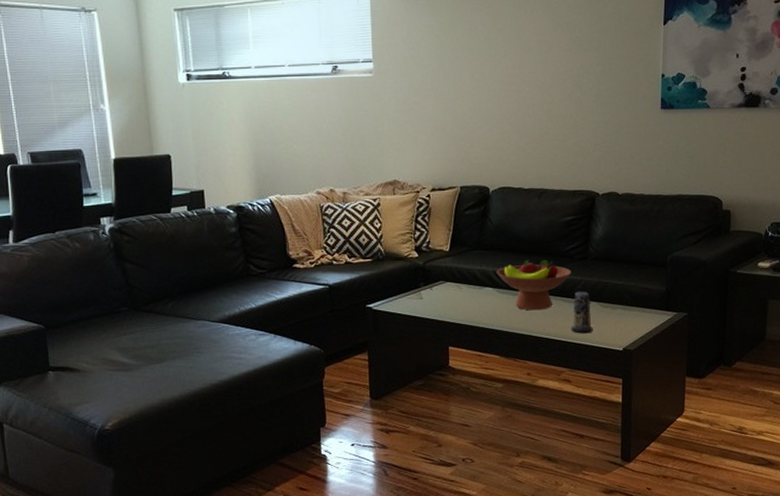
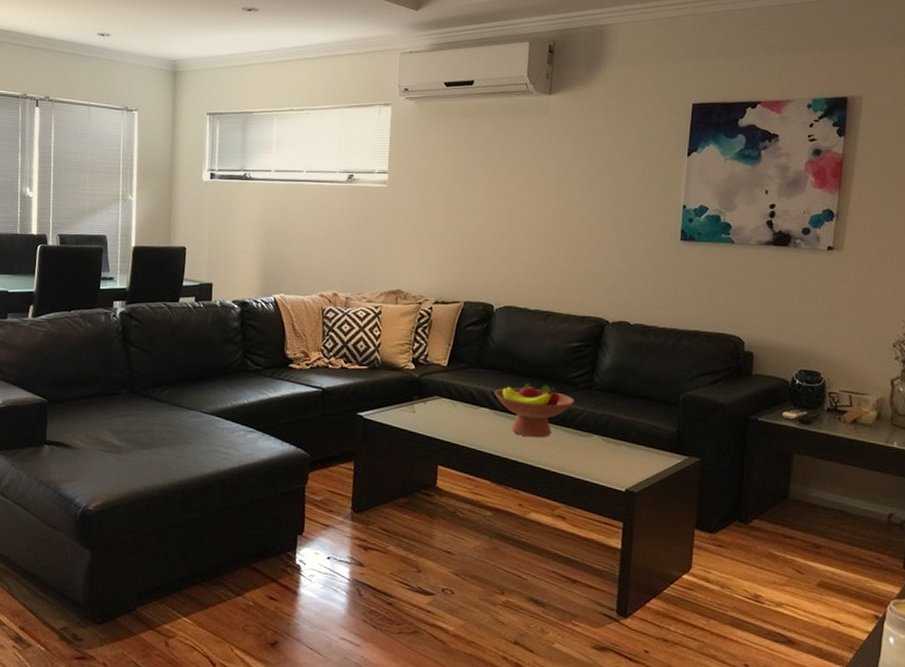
candle: present [571,291,593,334] -> none [569,422,594,469]

